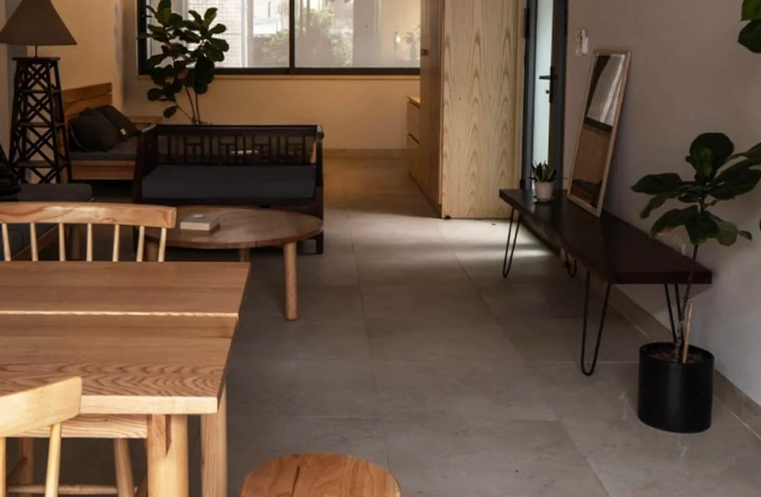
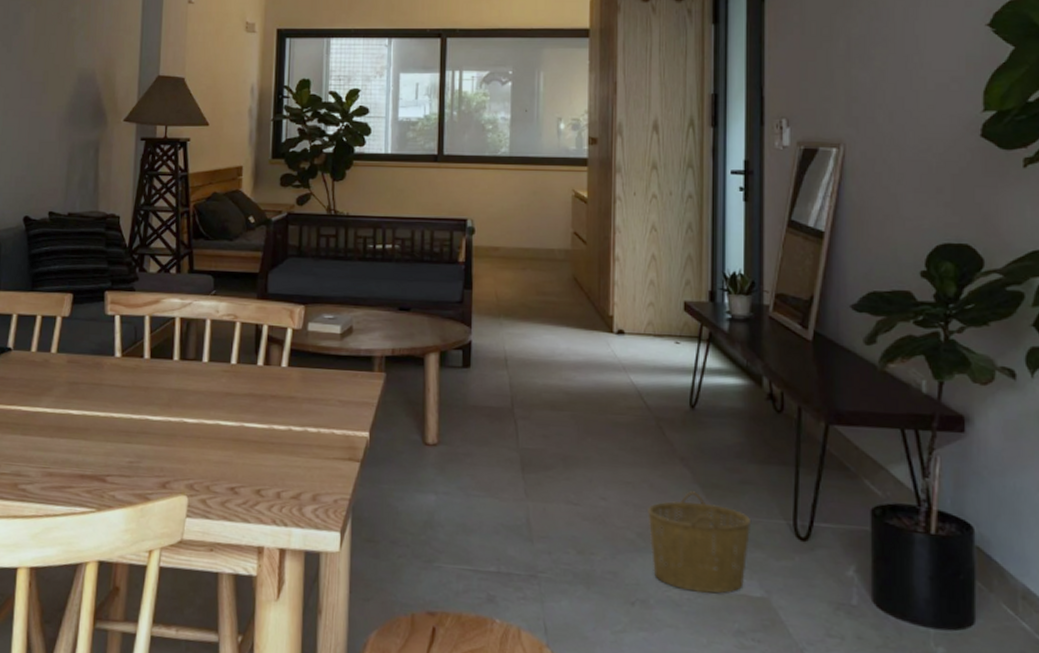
basket: none [469,343,549,422] -> present [647,491,752,594]

